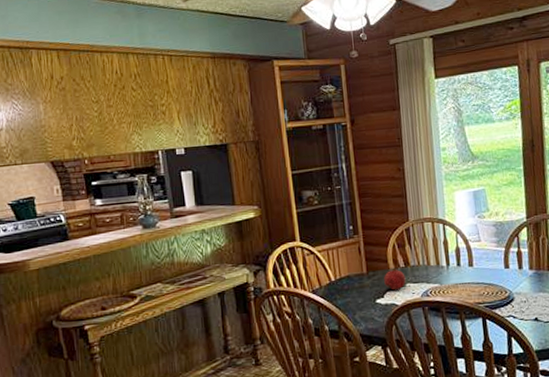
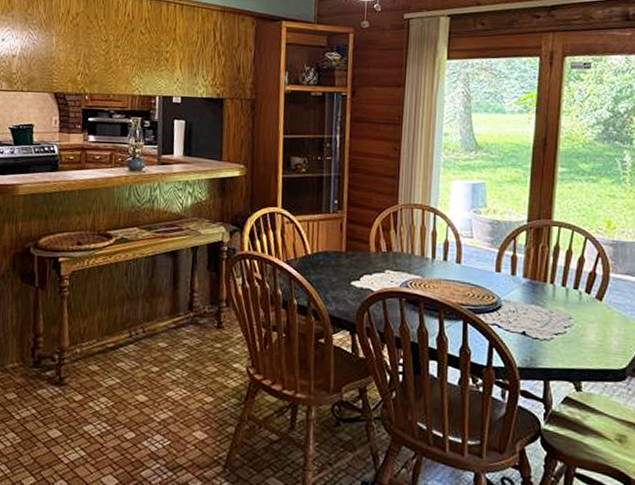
fruit: present [384,267,406,291] -> none [363,251,386,275]

